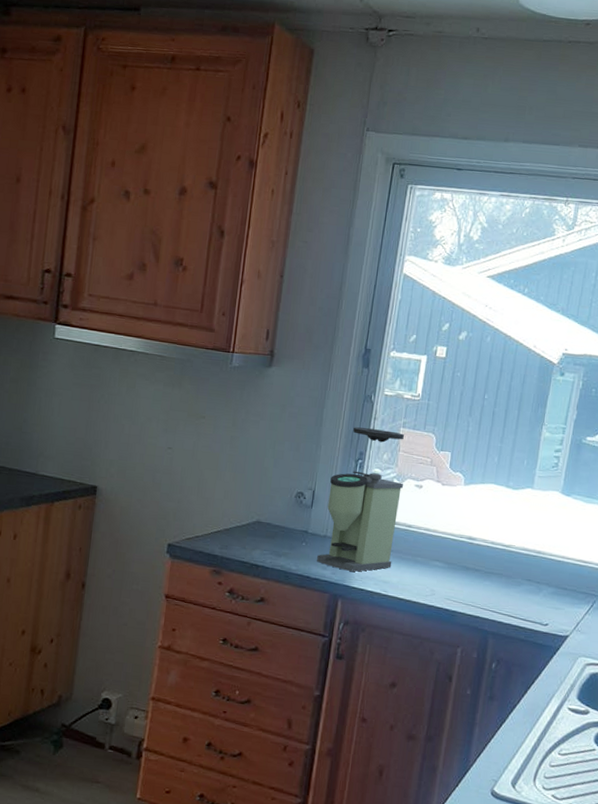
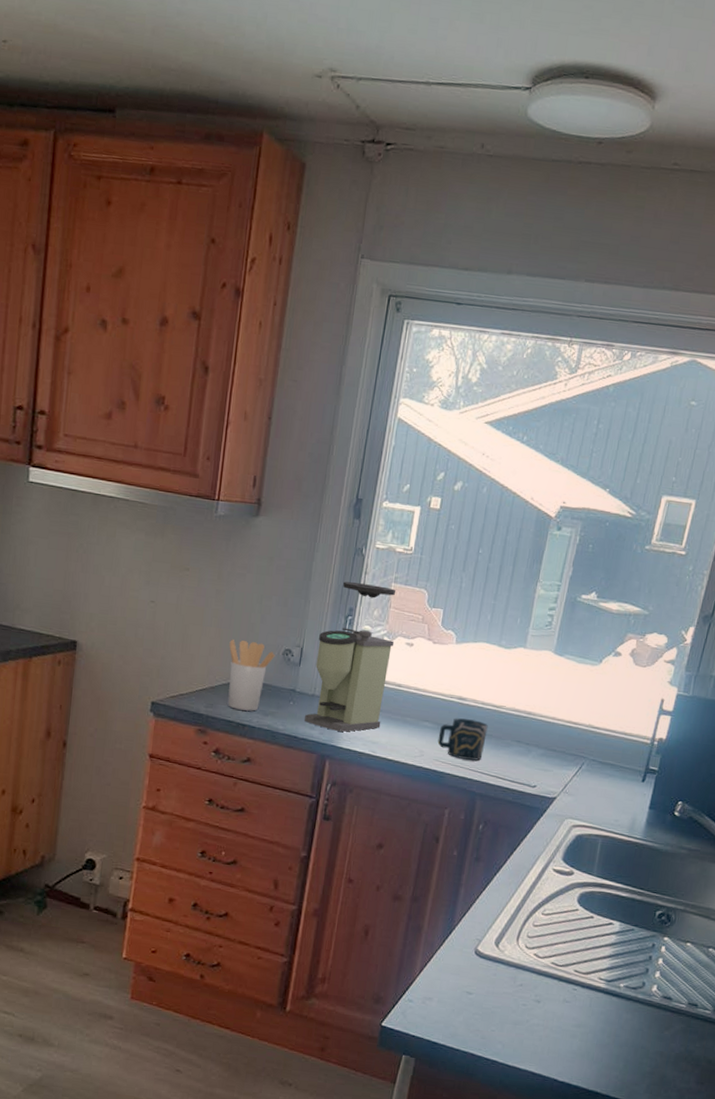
utensil holder: none [241,483,288,552] -> present [227,639,276,711]
cup: none [448,557,498,600] -> present [437,718,488,761]

